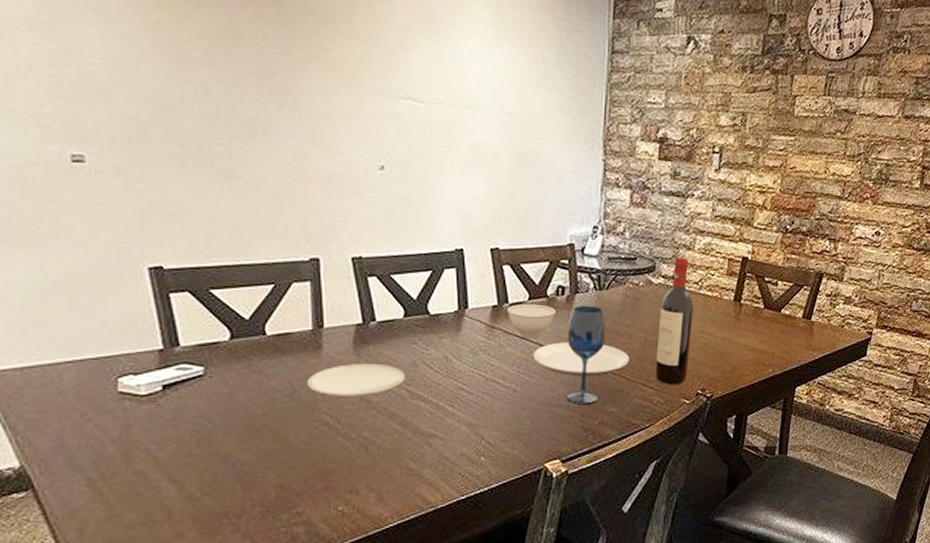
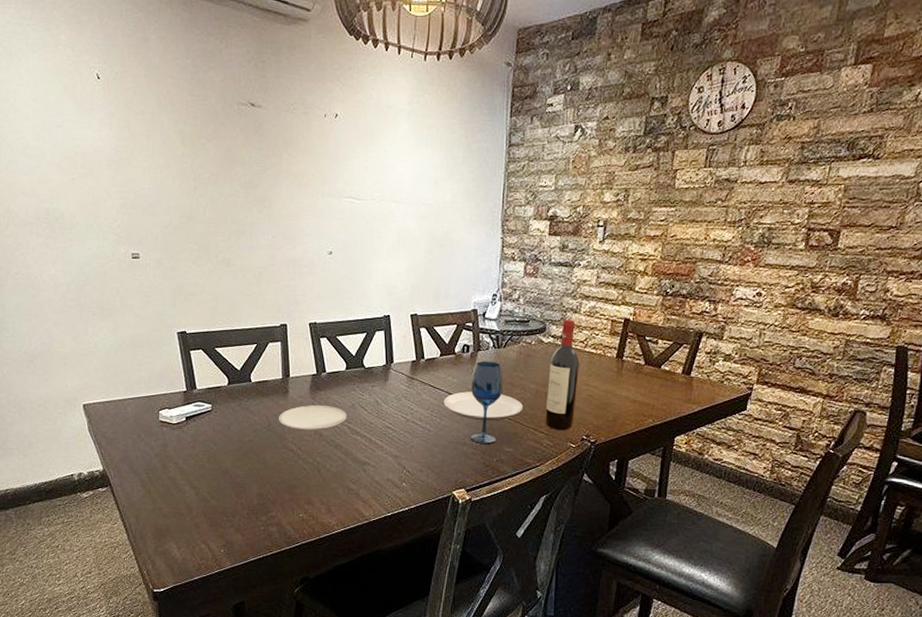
bowl: present [506,303,555,339] -> none [423,359,462,388]

